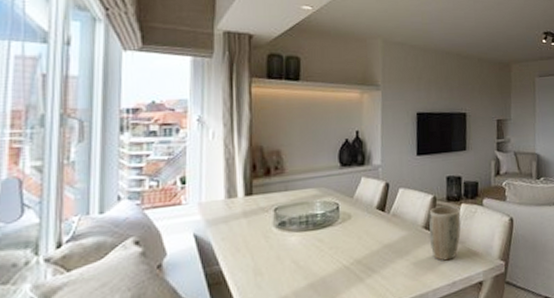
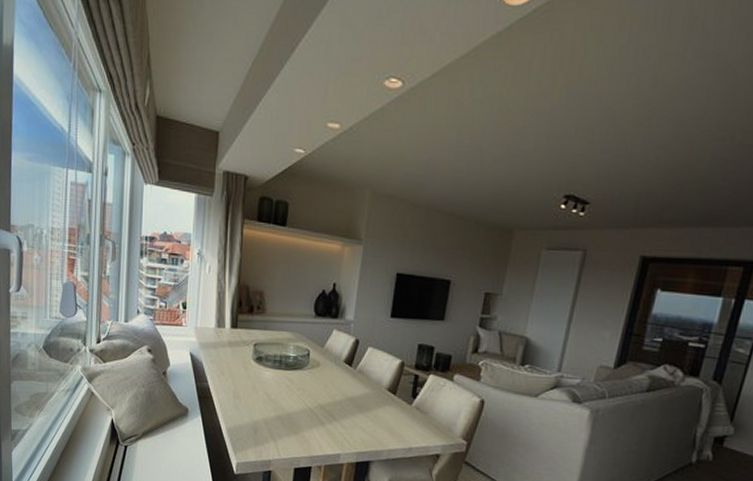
plant pot: present [429,205,461,261] -> none [391,372,428,427]

